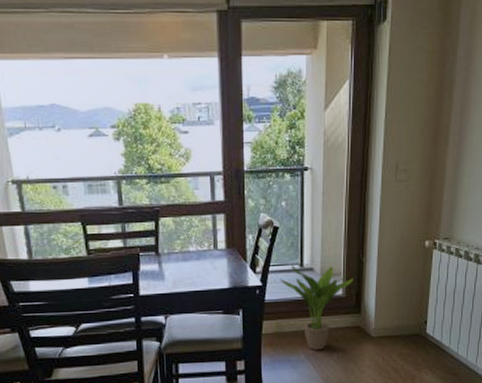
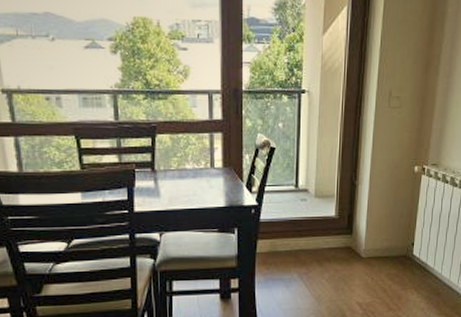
potted plant: present [280,265,353,350] -> none [275,186,346,269]

